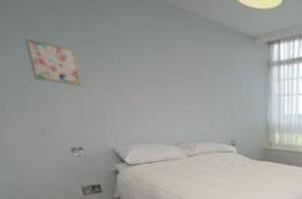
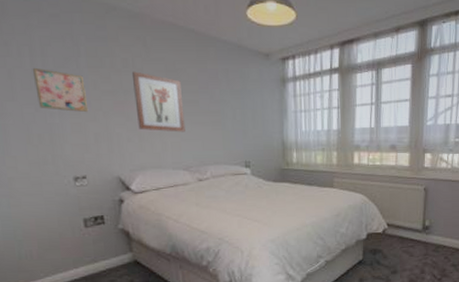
wall art: none [123,47,176,110] -> present [131,71,185,132]

